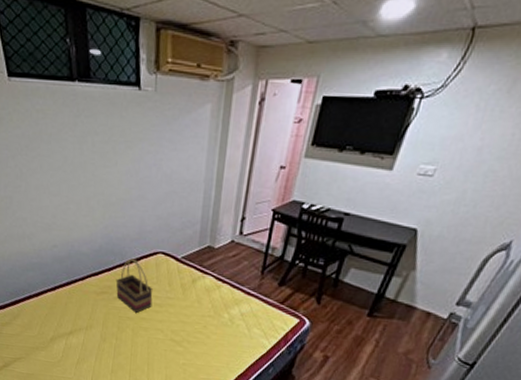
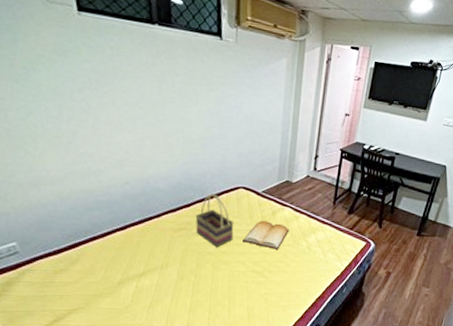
bible: none [162,288,211,320] -> present [243,221,290,249]

